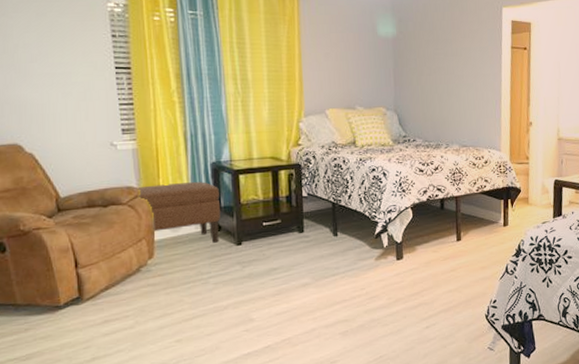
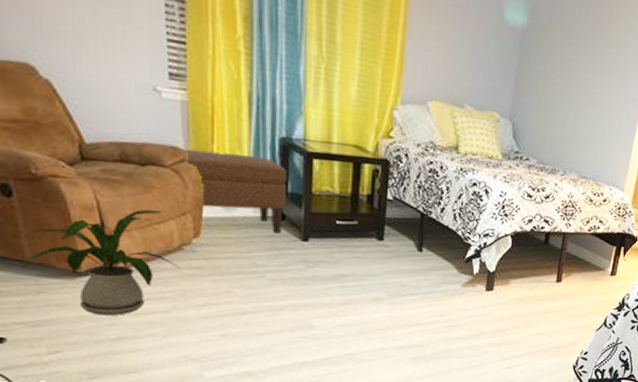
house plant: none [13,242,141,341] -> present [21,209,182,316]

